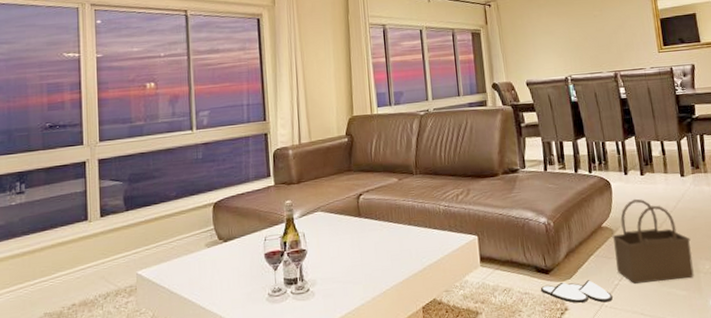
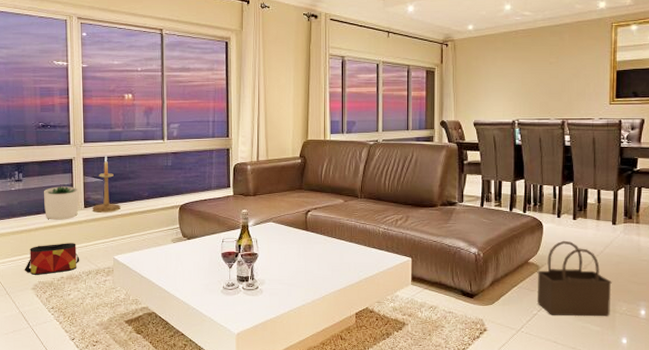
bag: none [26,260,96,306] -> present [24,243,80,275]
planter: none [51,193,94,236] -> present [44,186,79,220]
candlestick: none [109,154,144,222] -> present [92,156,121,214]
slippers: present [540,280,613,303] -> none [463,306,529,328]

